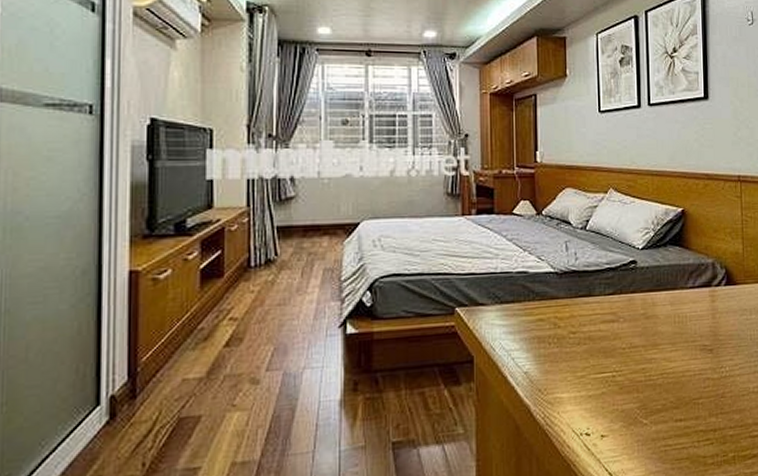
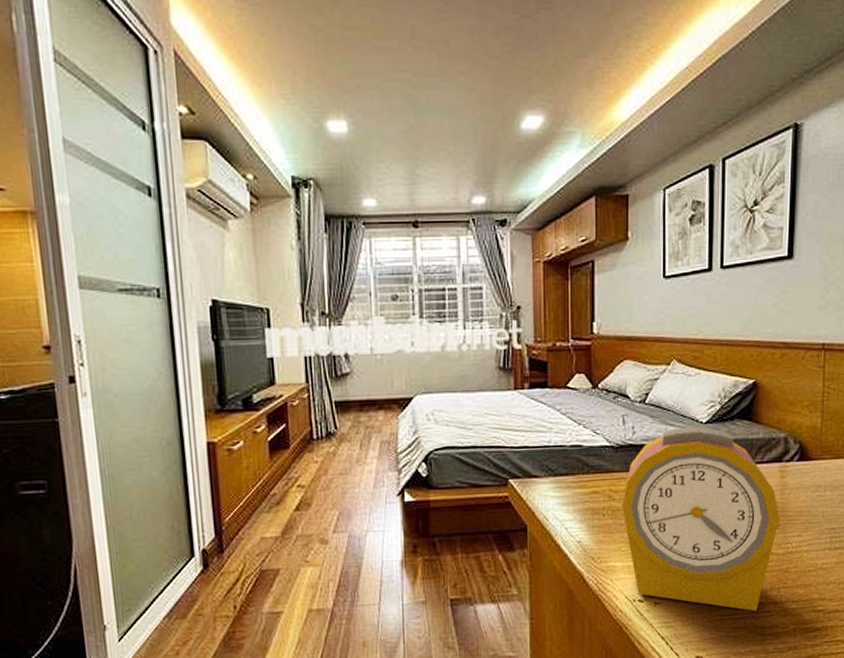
alarm clock: none [566,252,714,440] -> present [621,426,781,611]

